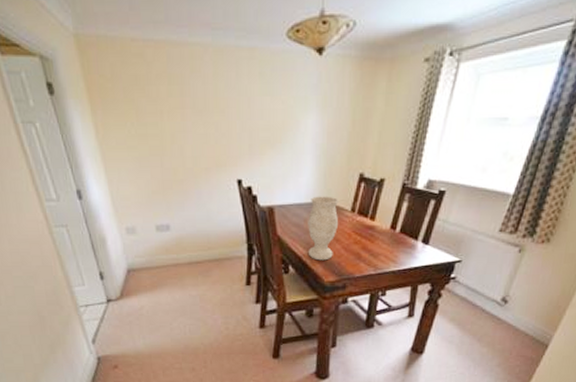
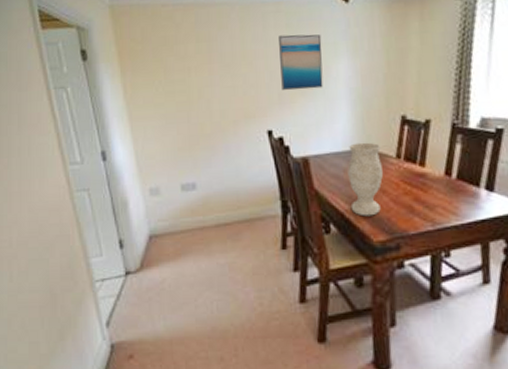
wall art: none [252,84,293,142] -> present [279,34,323,91]

